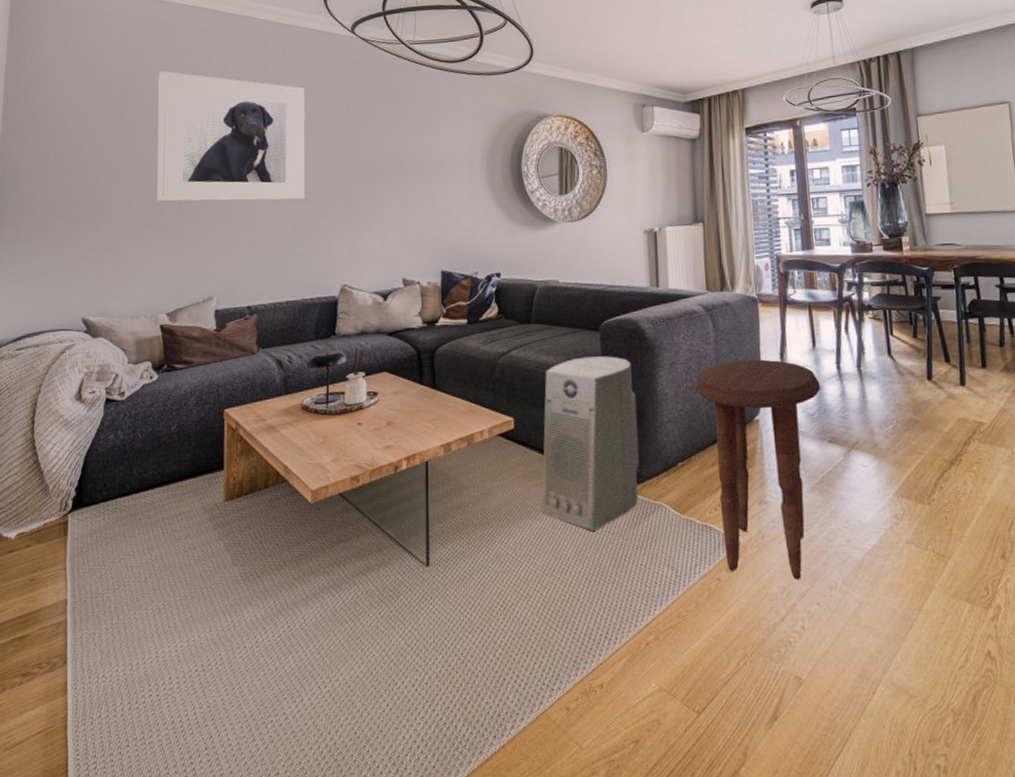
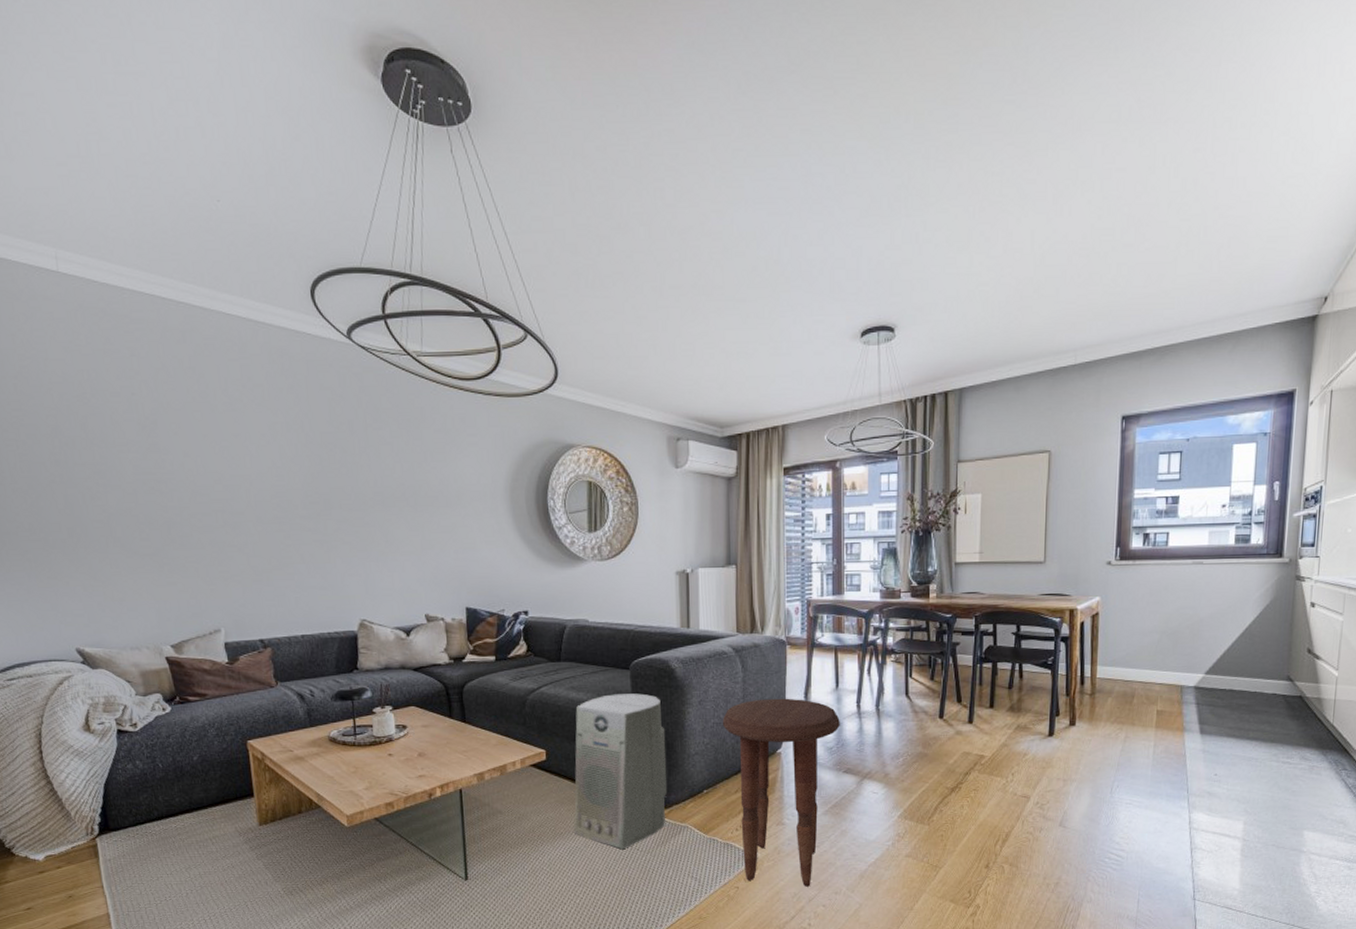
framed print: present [157,71,305,202] -> none [121,374,311,529]

